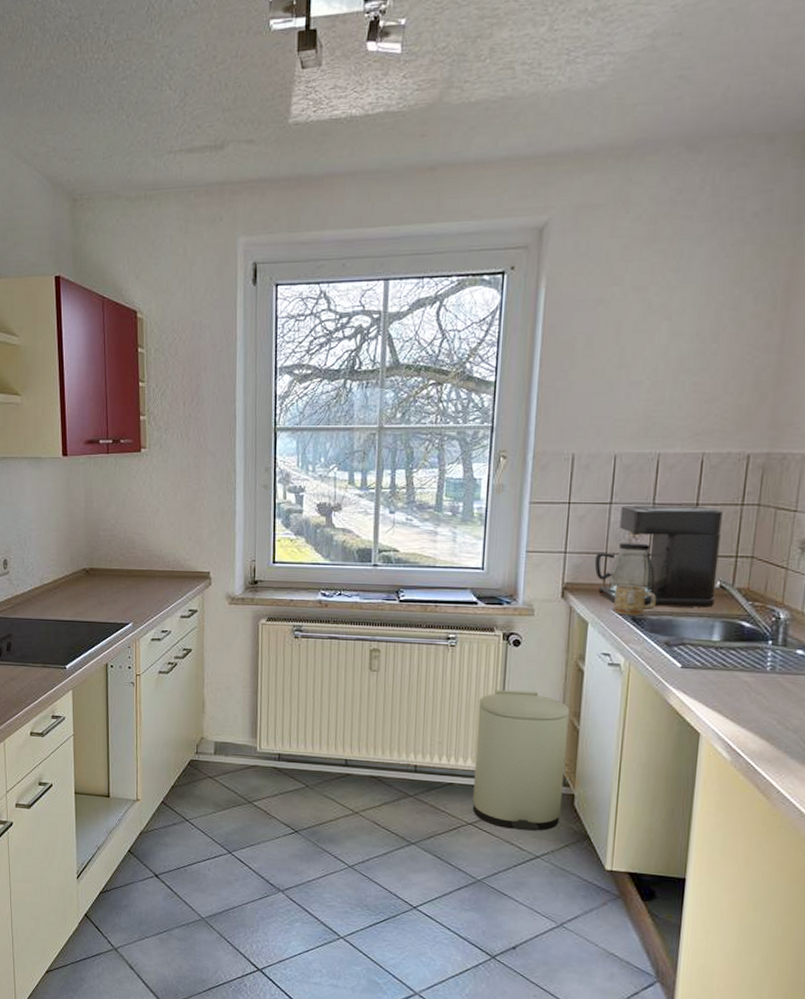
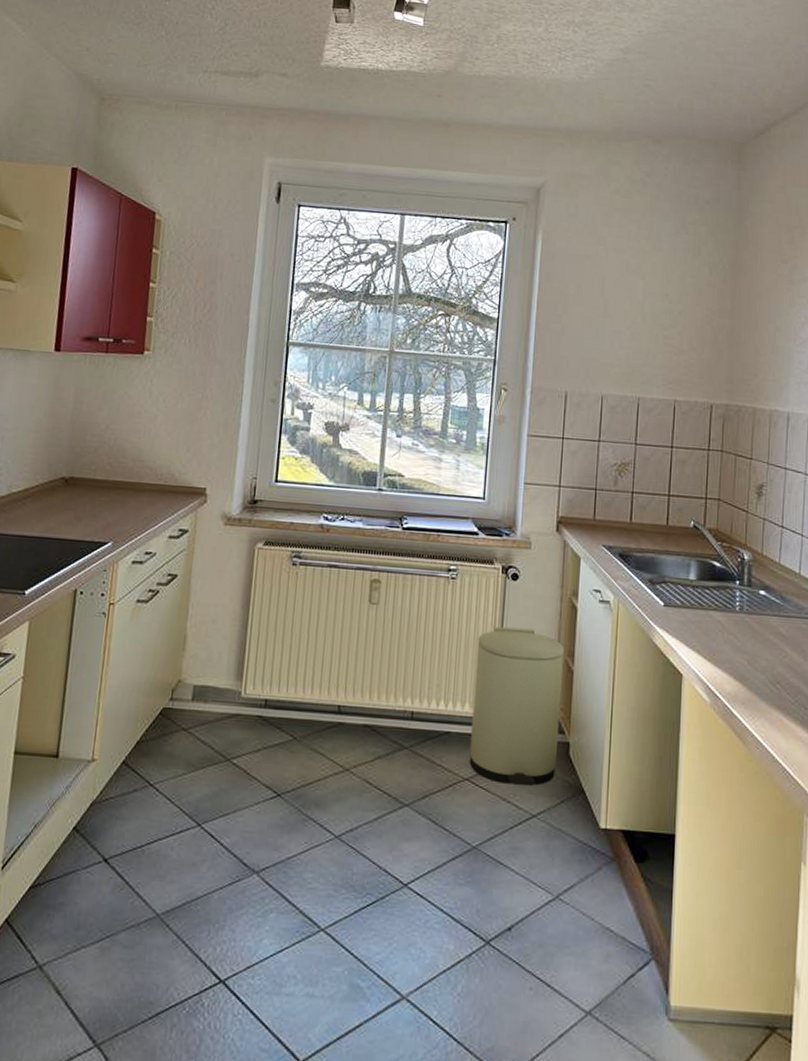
coffee maker: present [594,505,723,608] -> none [585,444,693,547]
mug: present [613,585,657,616] -> none [603,520,641,553]

